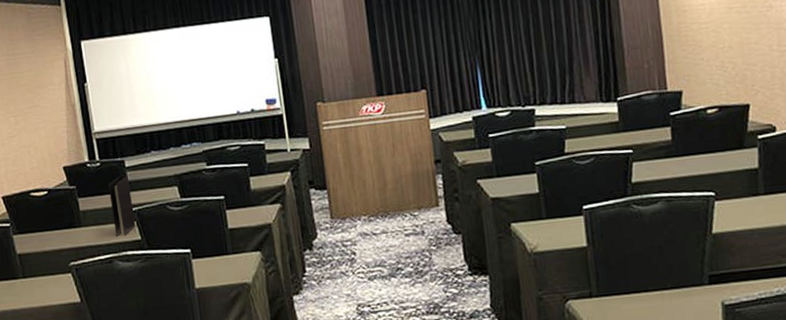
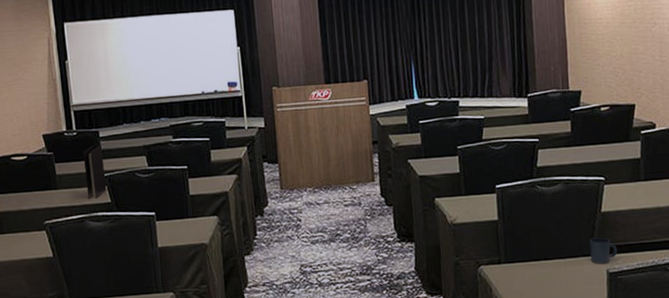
mug: none [699,263,734,296] -> present [589,237,618,265]

